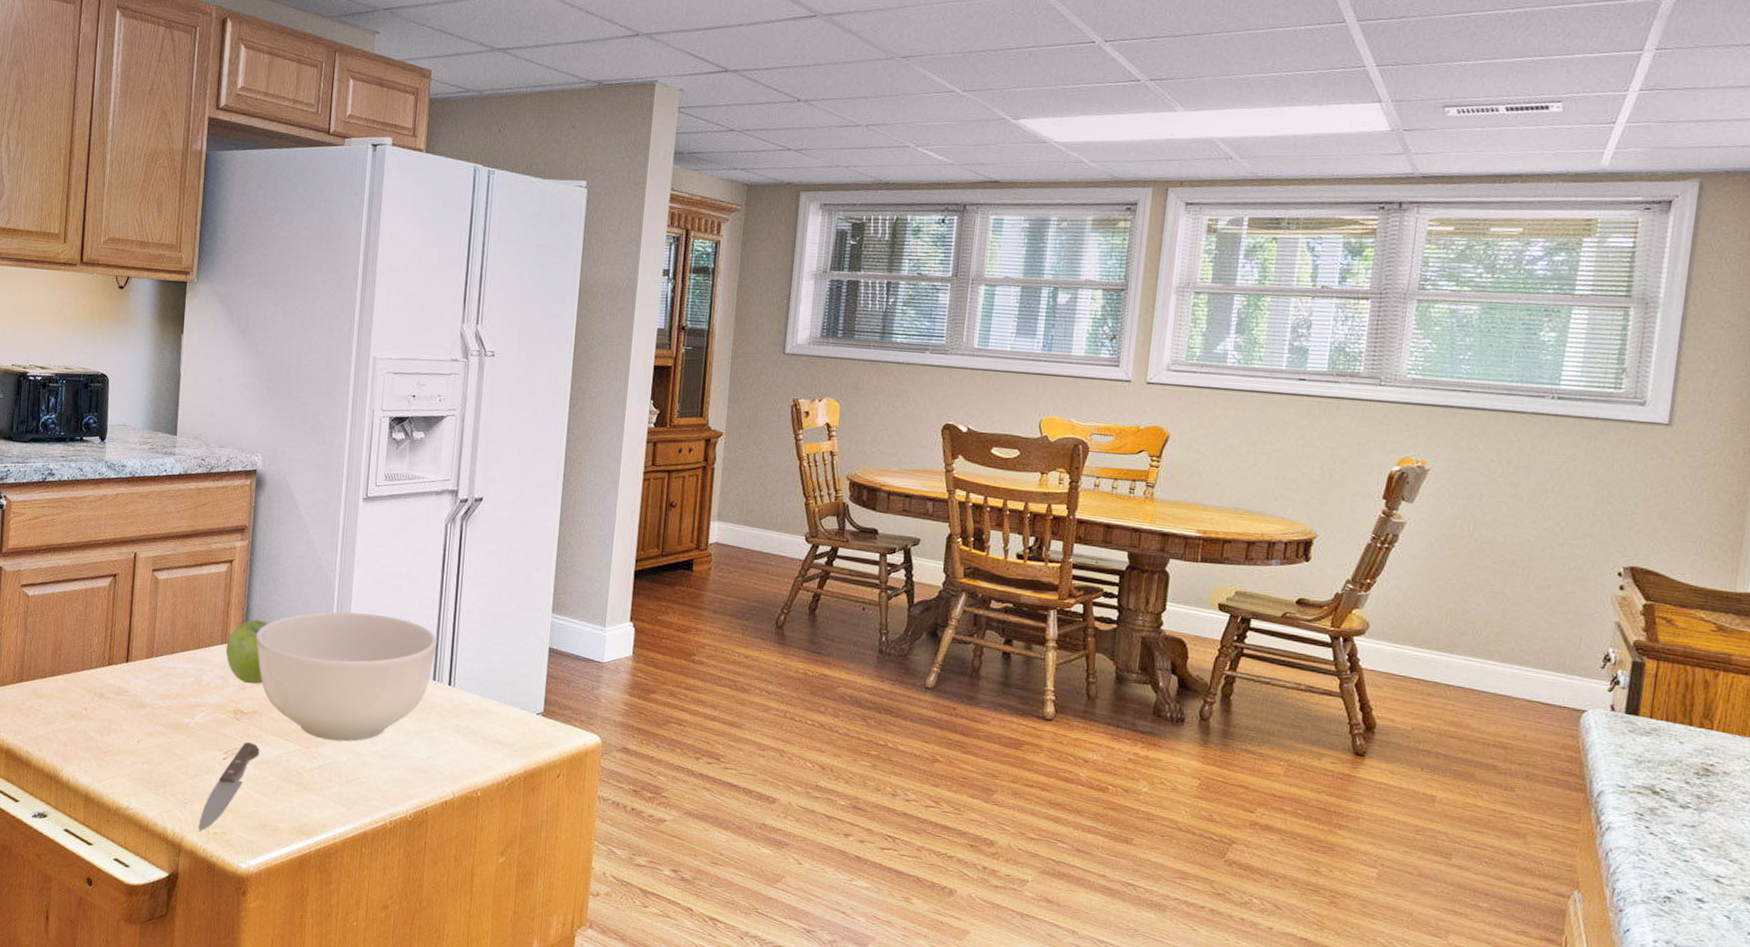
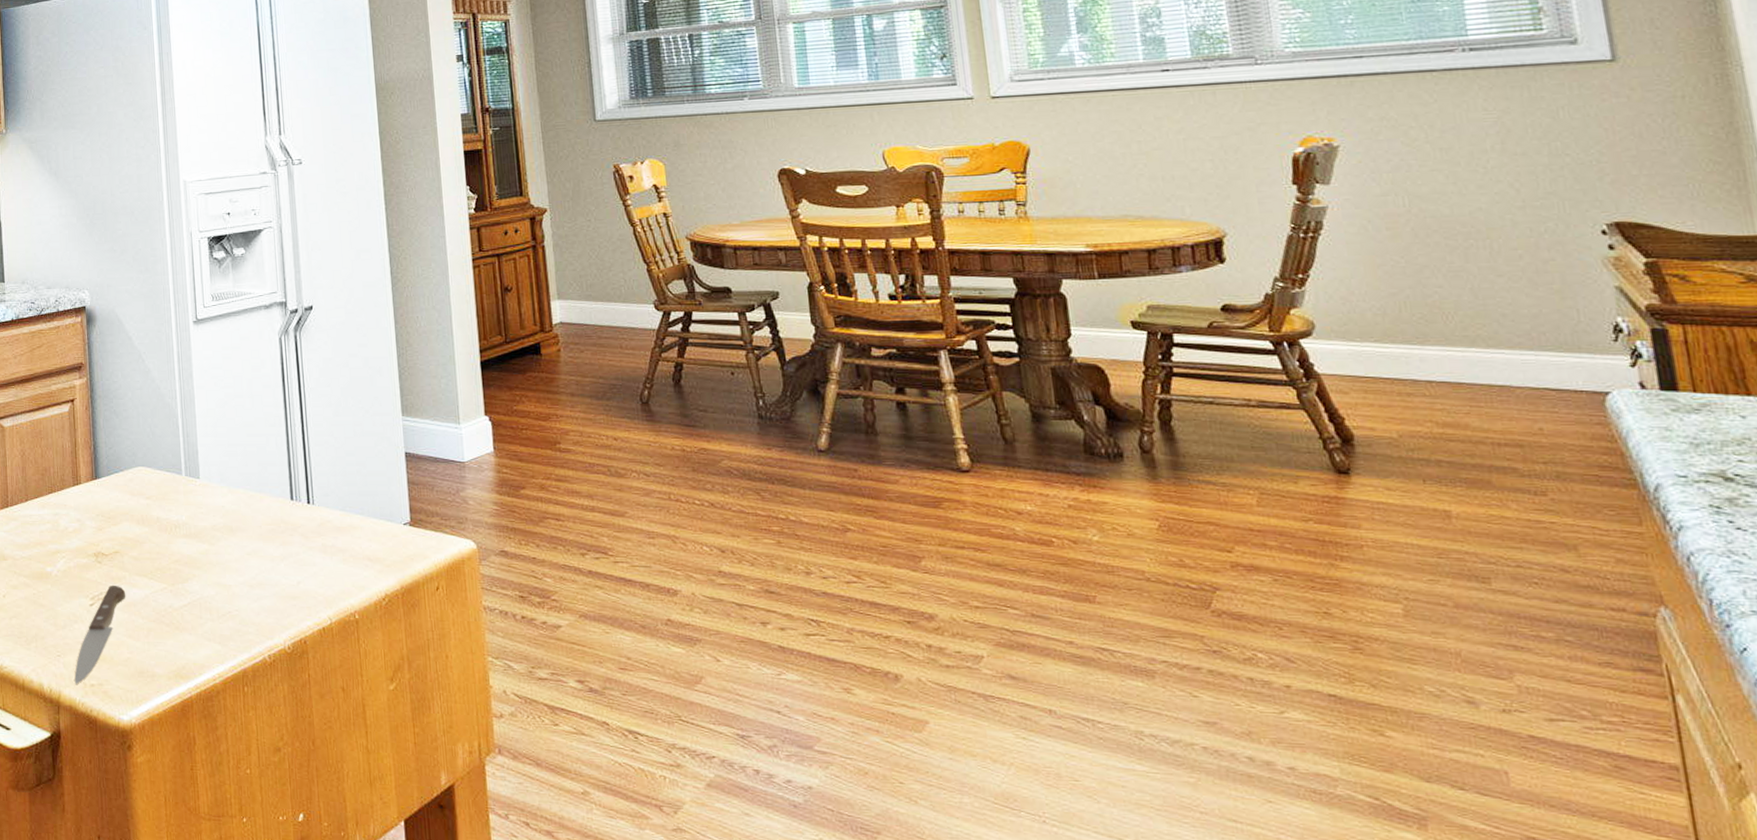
fruit: present [225,619,269,684] -> none [78,457,120,524]
bowl: present [255,612,437,742] -> none [106,437,289,574]

